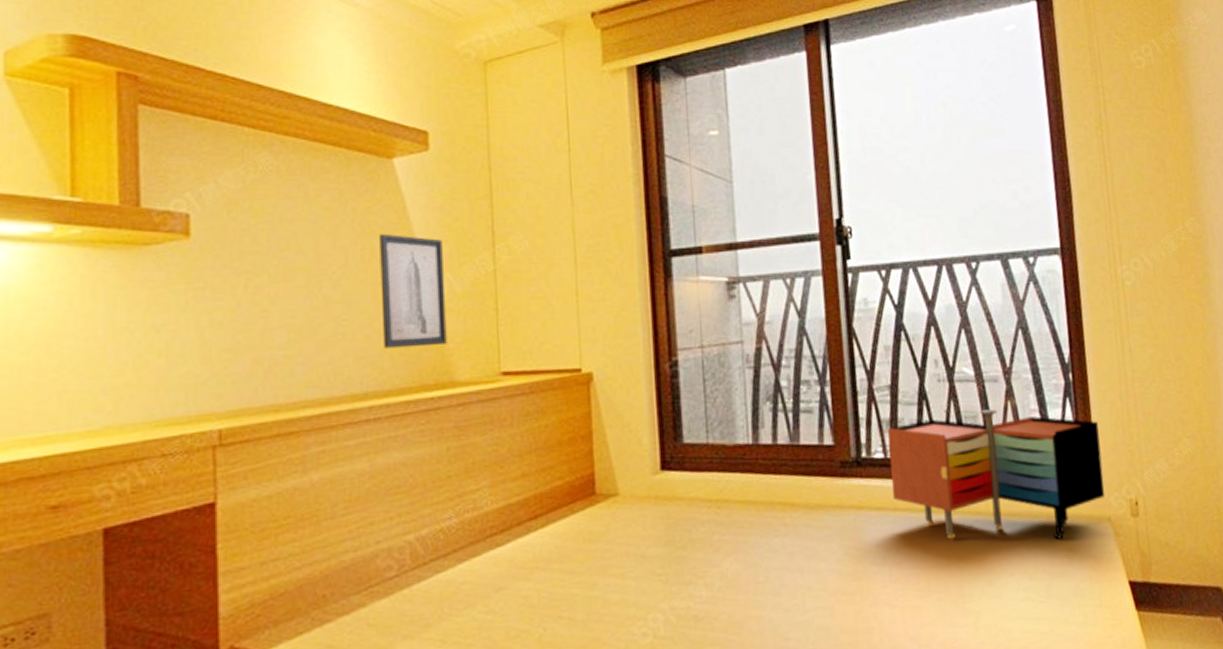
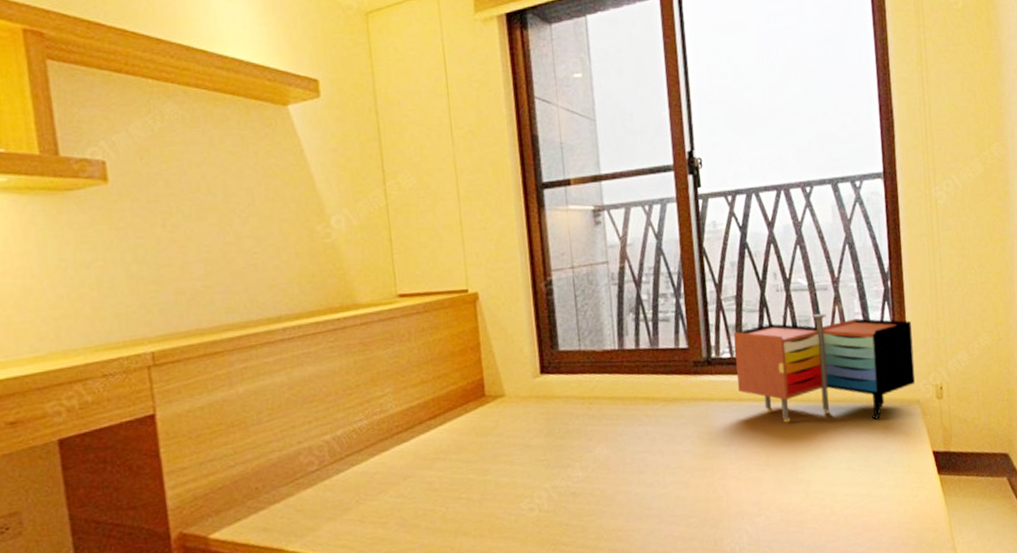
wall art: present [379,233,447,349] -> none [281,174,348,278]

